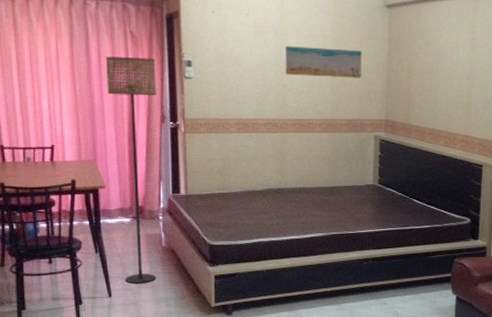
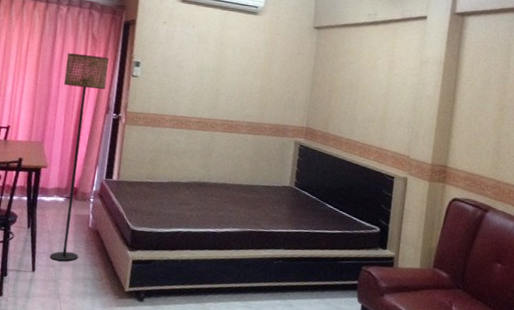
wall art: present [284,46,362,78] -> none [220,55,290,88]

